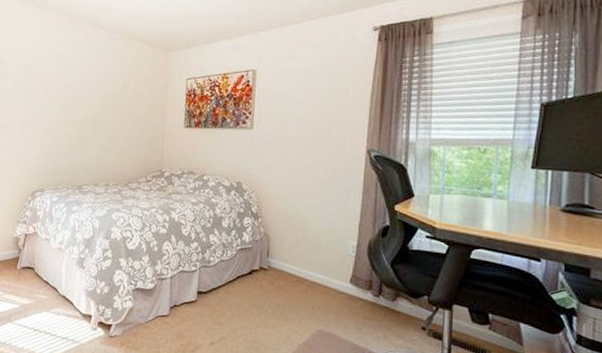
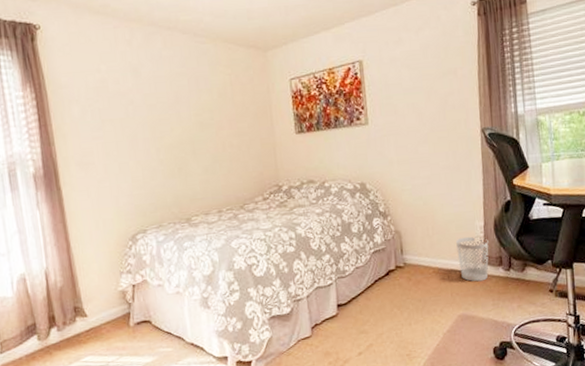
wastebasket: none [325,253,360,302] -> present [456,236,489,282]

